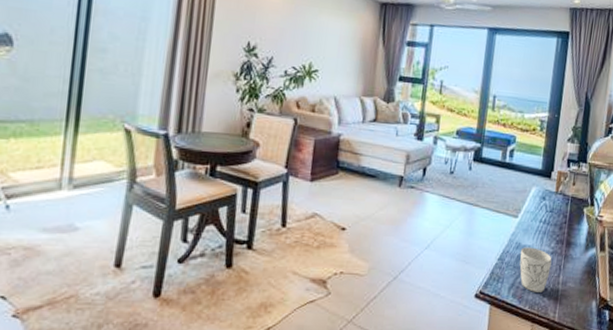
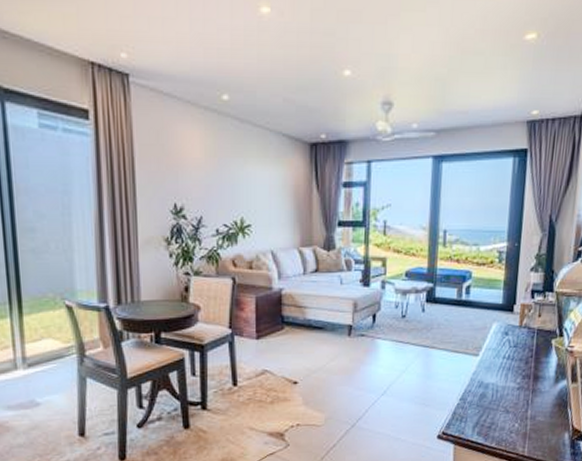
mug: present [519,247,552,292] -> none [483,384,519,429]

